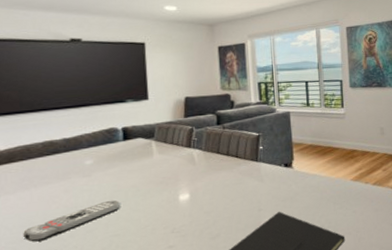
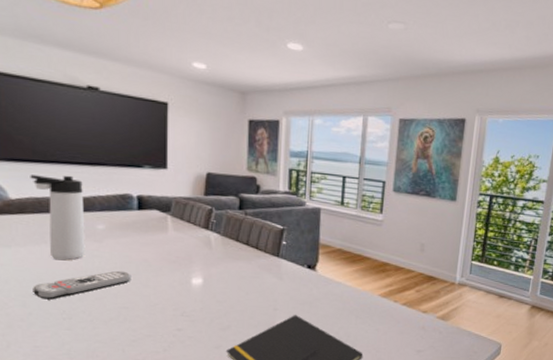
thermos bottle: none [18,119,75,201] -> present [30,175,86,261]

